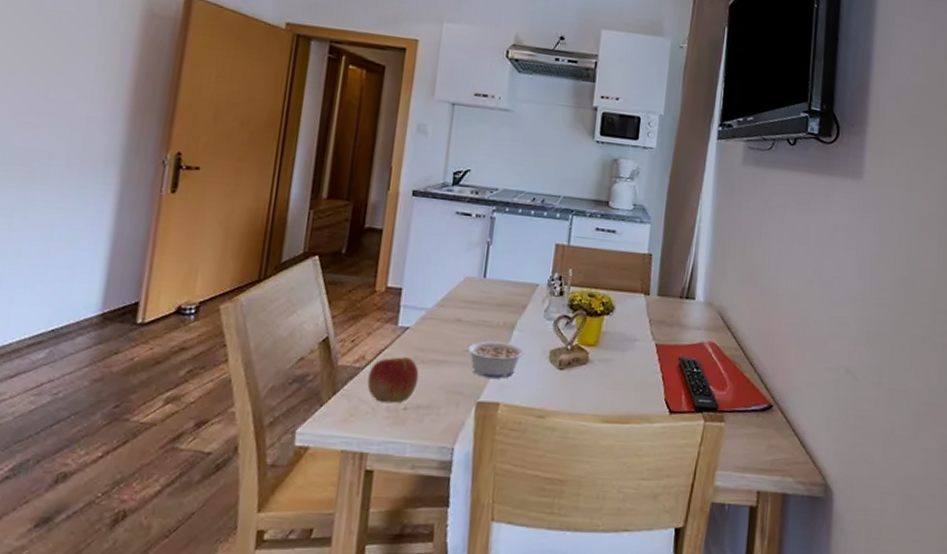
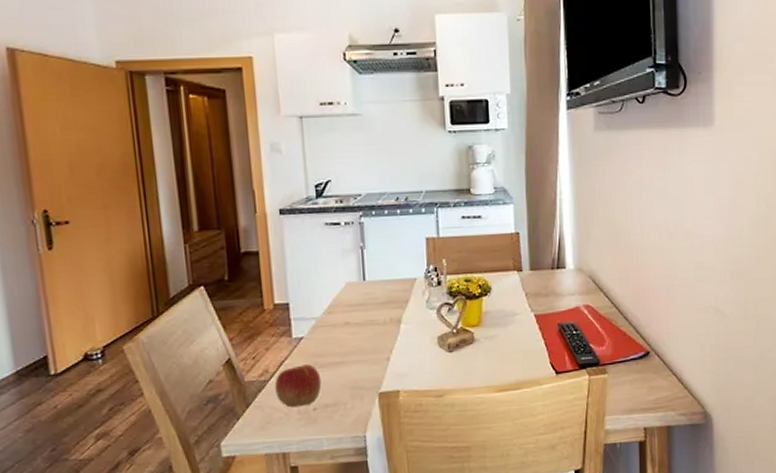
legume: present [464,341,525,379] -> none [358,336,414,371]

